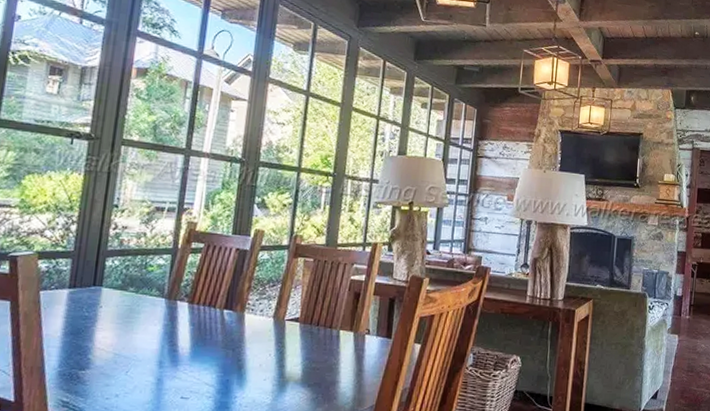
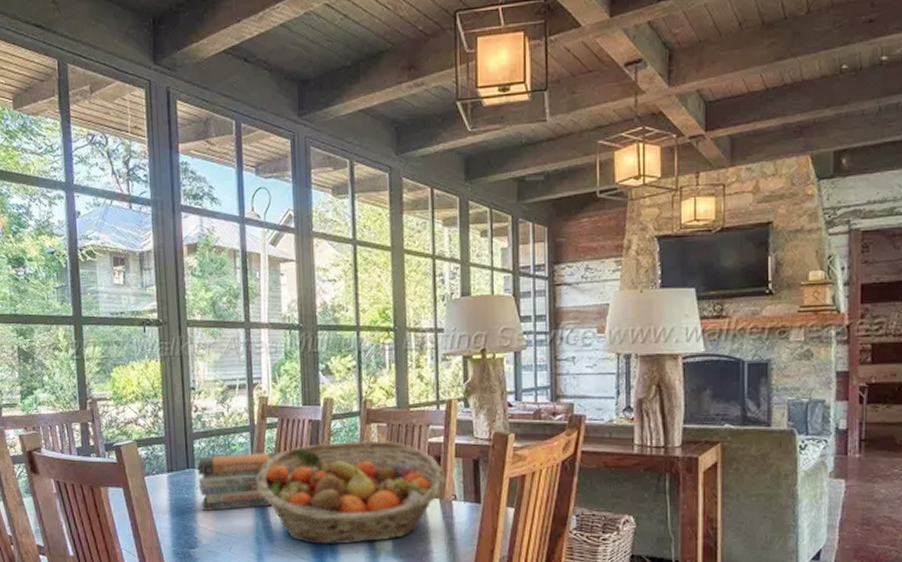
book stack: none [102,275,205,332] -> present [197,451,284,511]
fruit basket: none [169,271,362,372] -> present [256,440,446,545]

